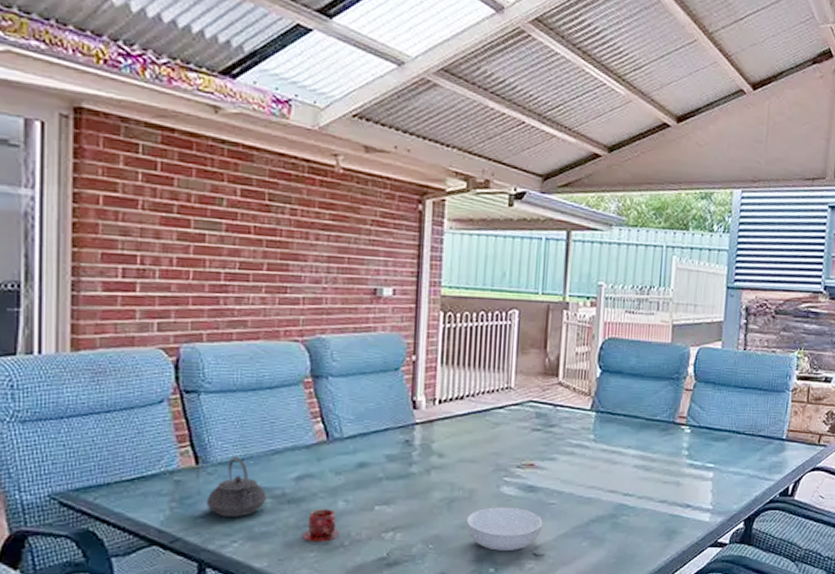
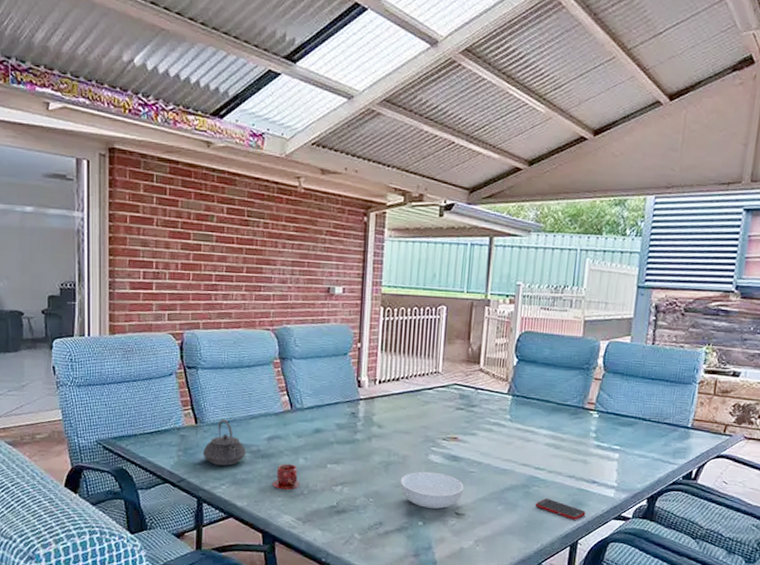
cell phone: none [624,529,680,551] -> present [535,499,586,520]

